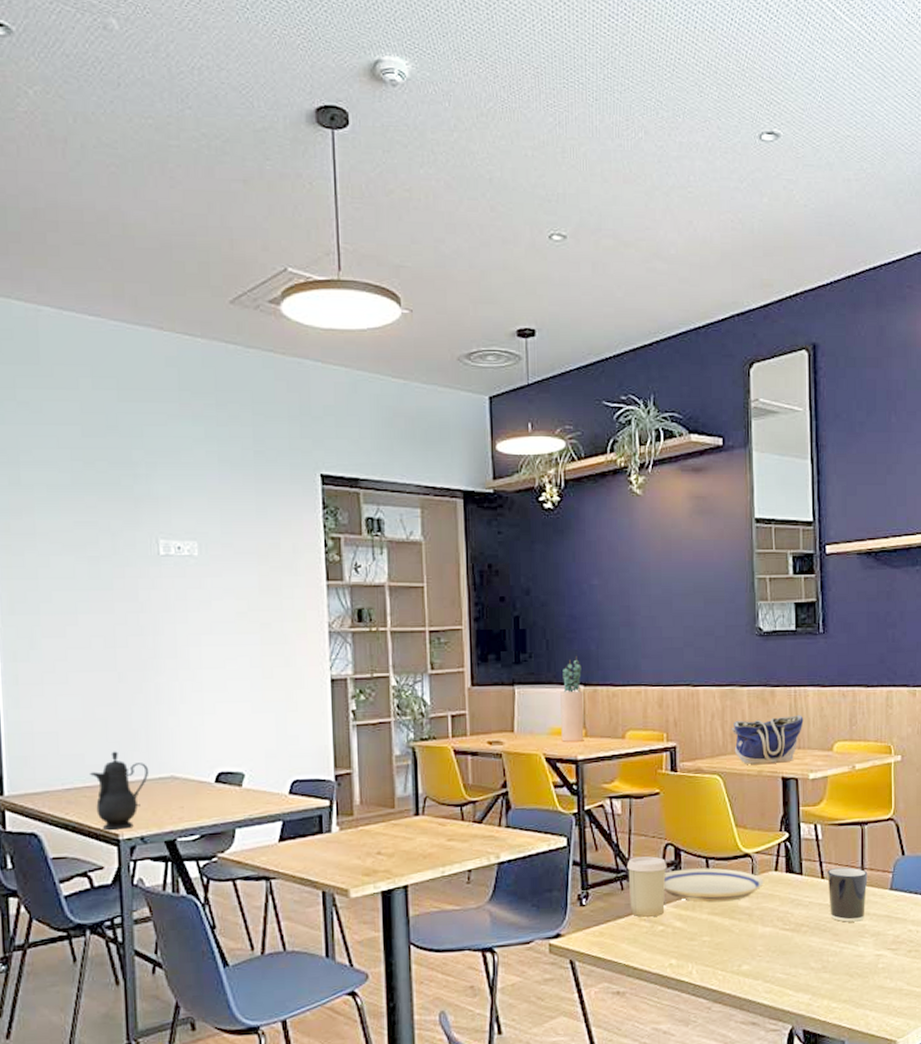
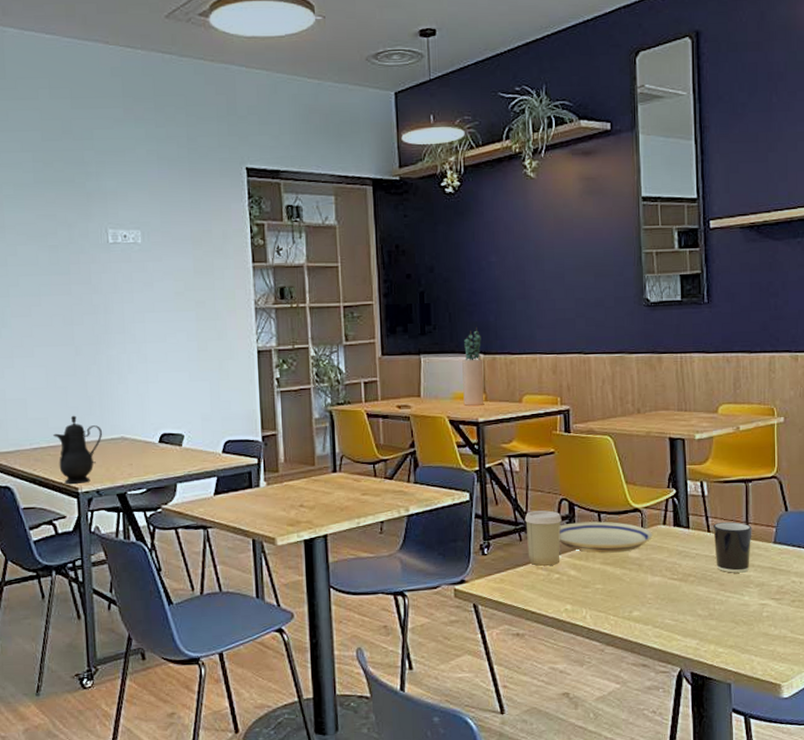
tote bag: present [731,715,804,764] -> none [621,380,690,426]

